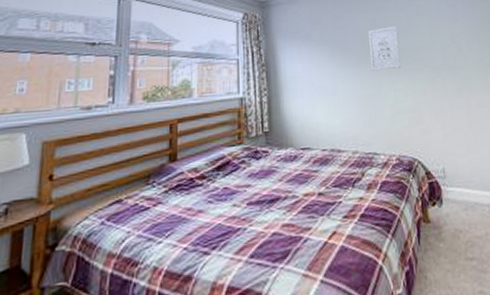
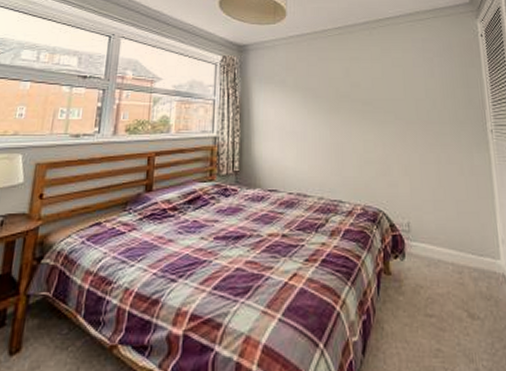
wall art: present [368,25,401,71] -> none [341,76,372,120]

